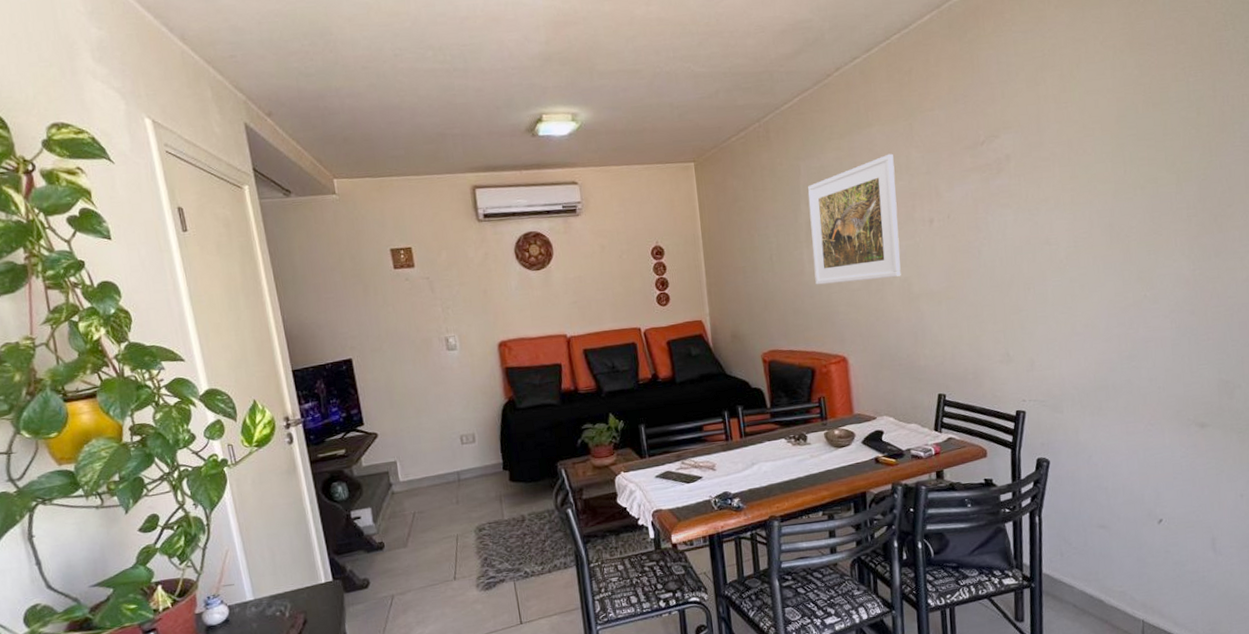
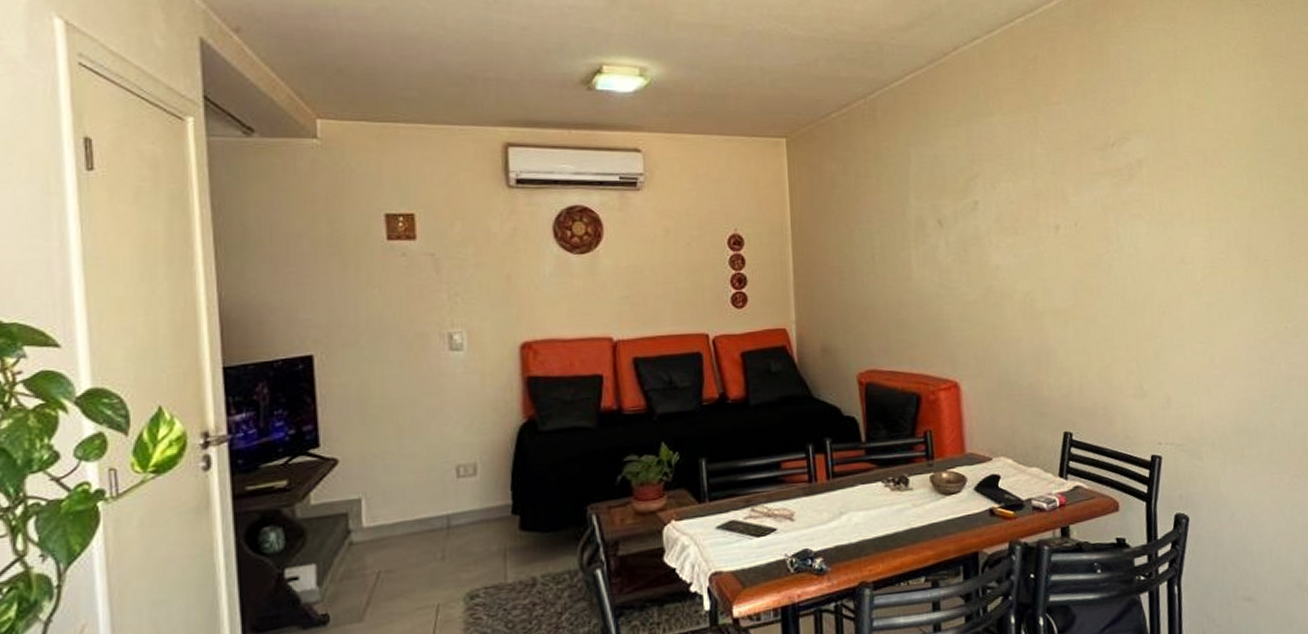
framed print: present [808,153,901,285] -> none [918,147,1023,294]

